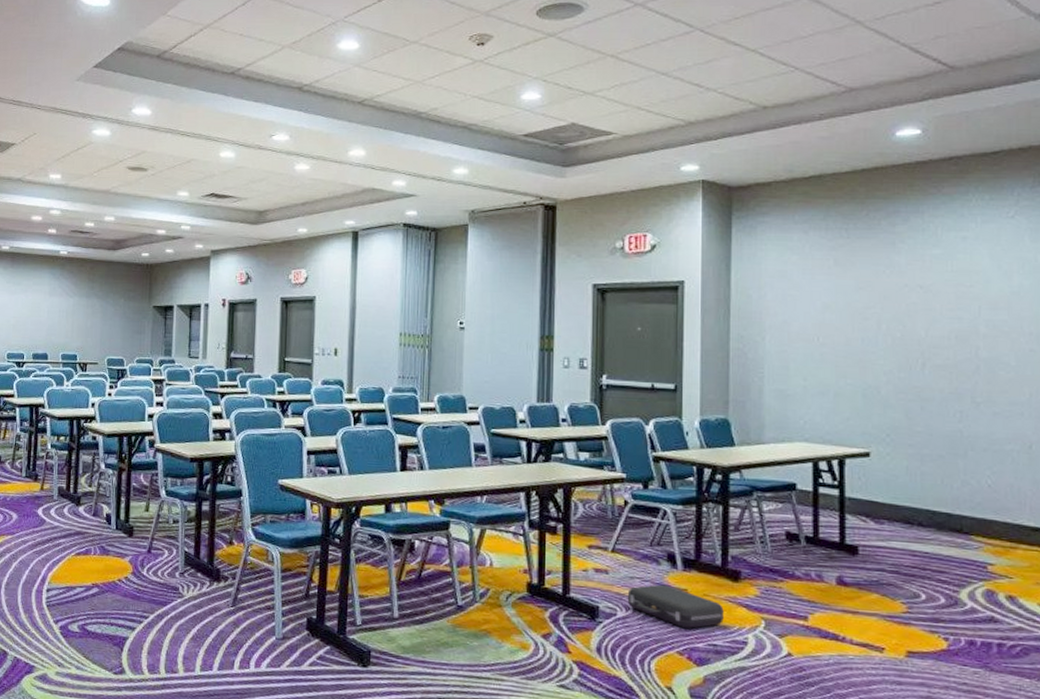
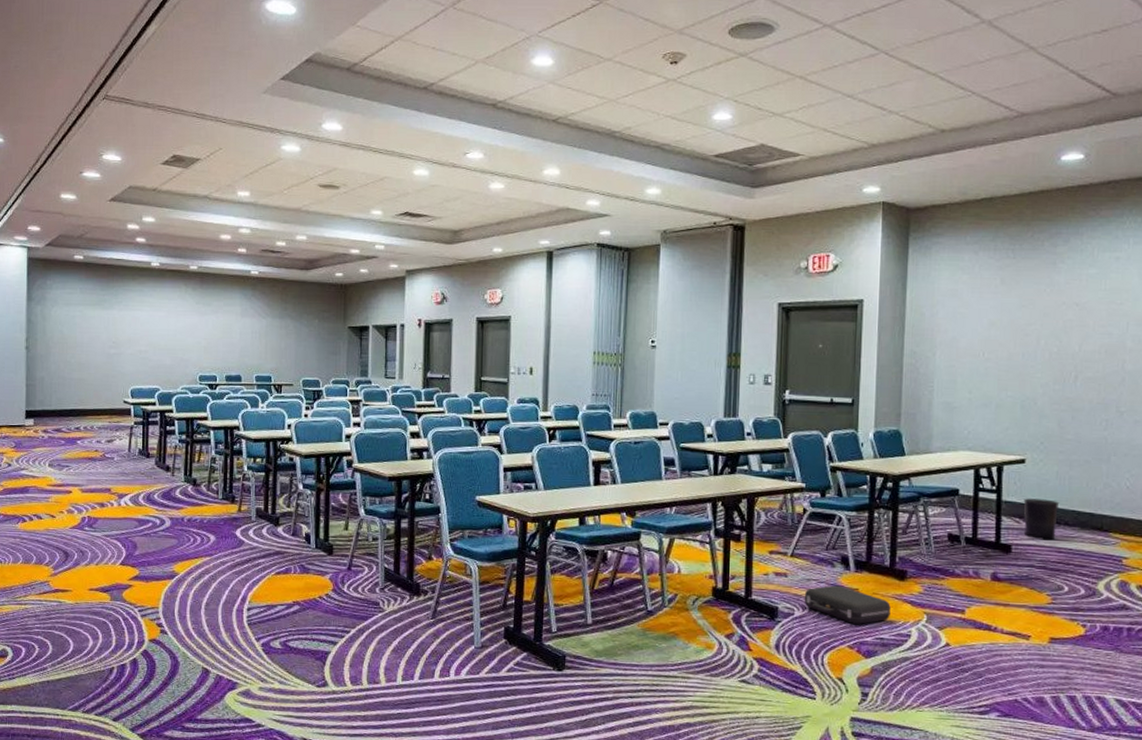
waste bin: none [870,495,911,542] -> present [1023,498,1060,541]

